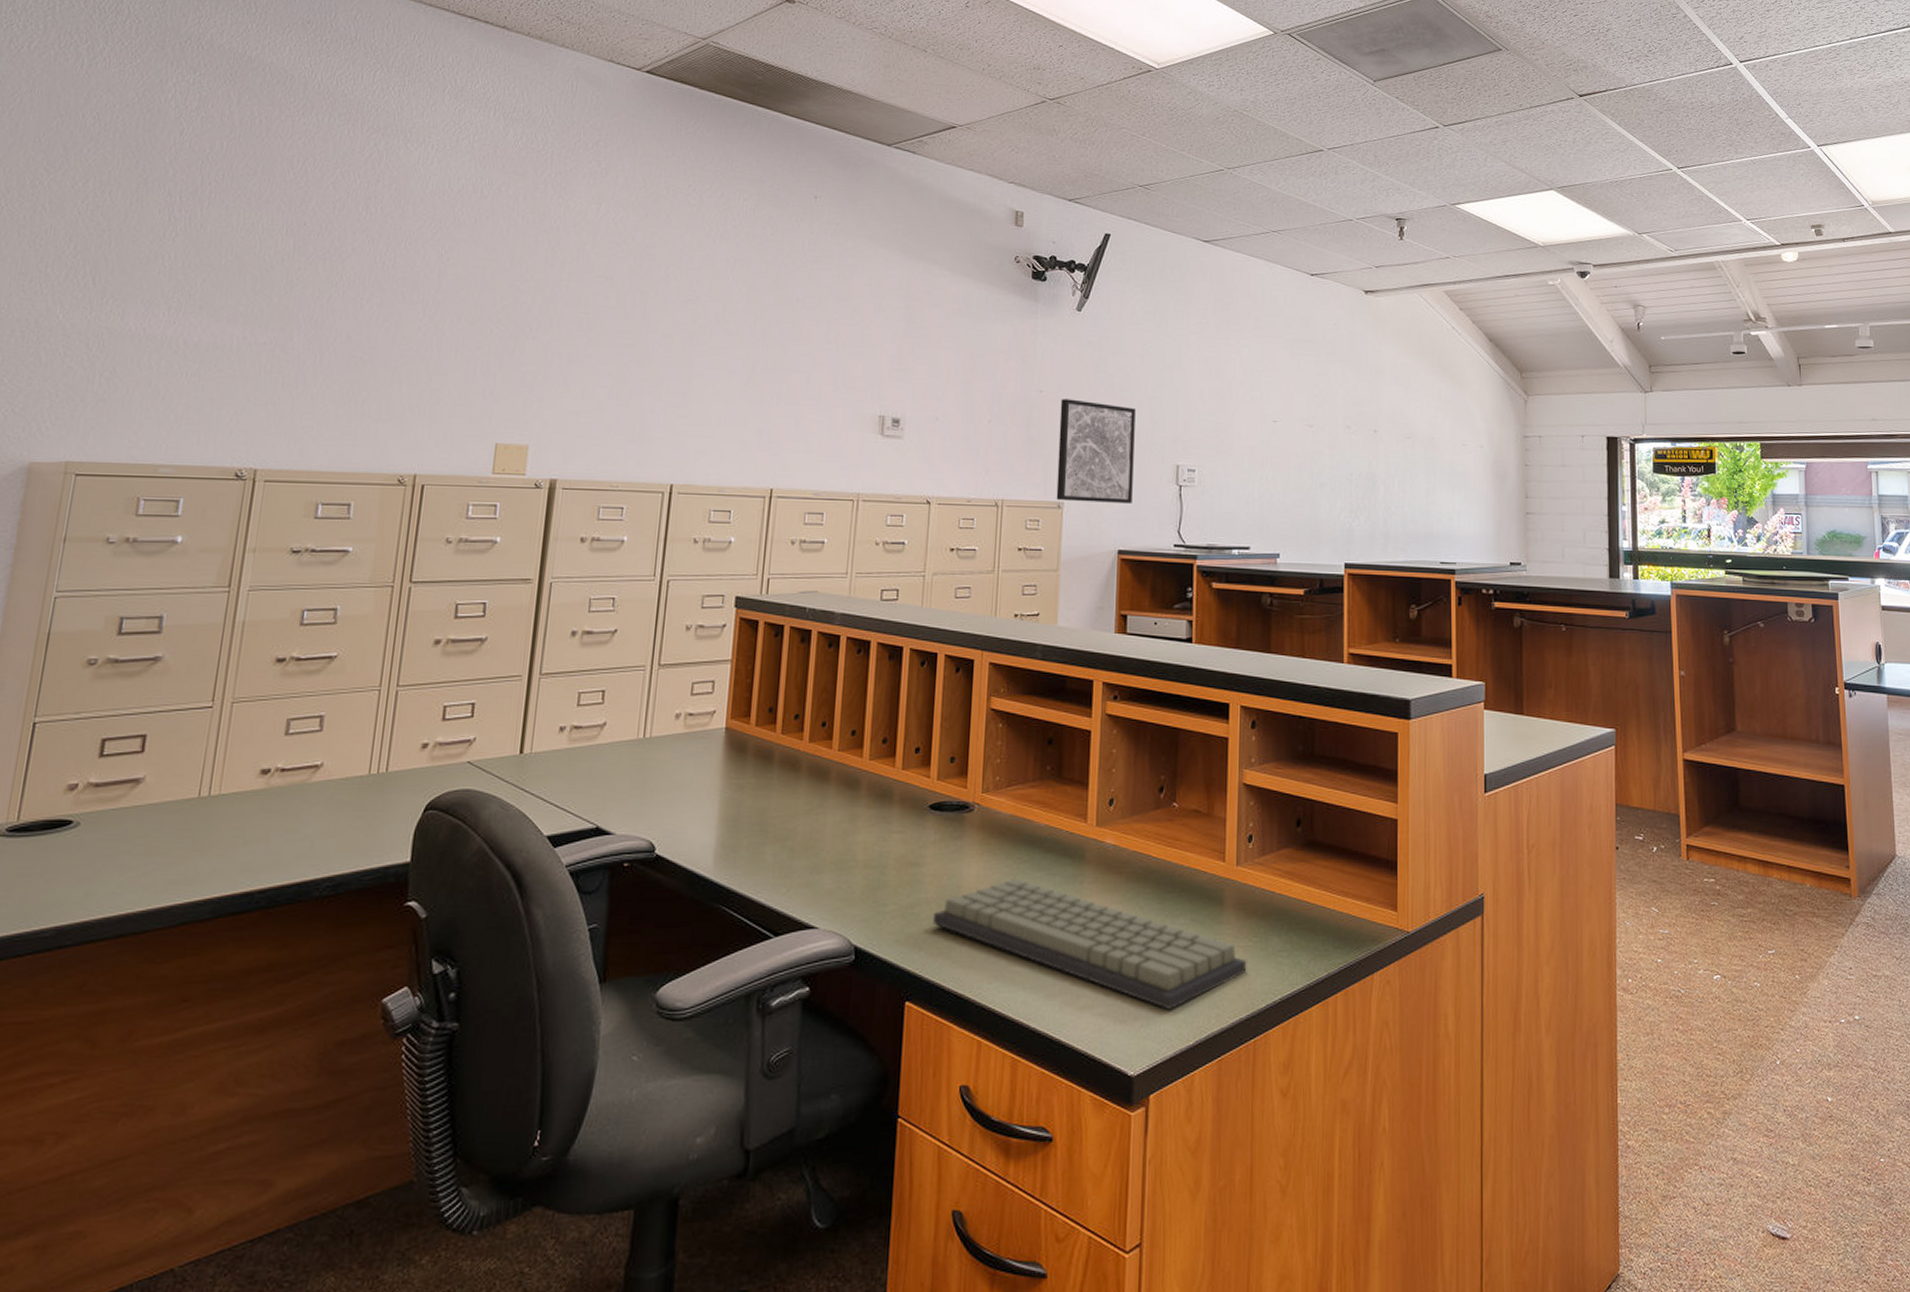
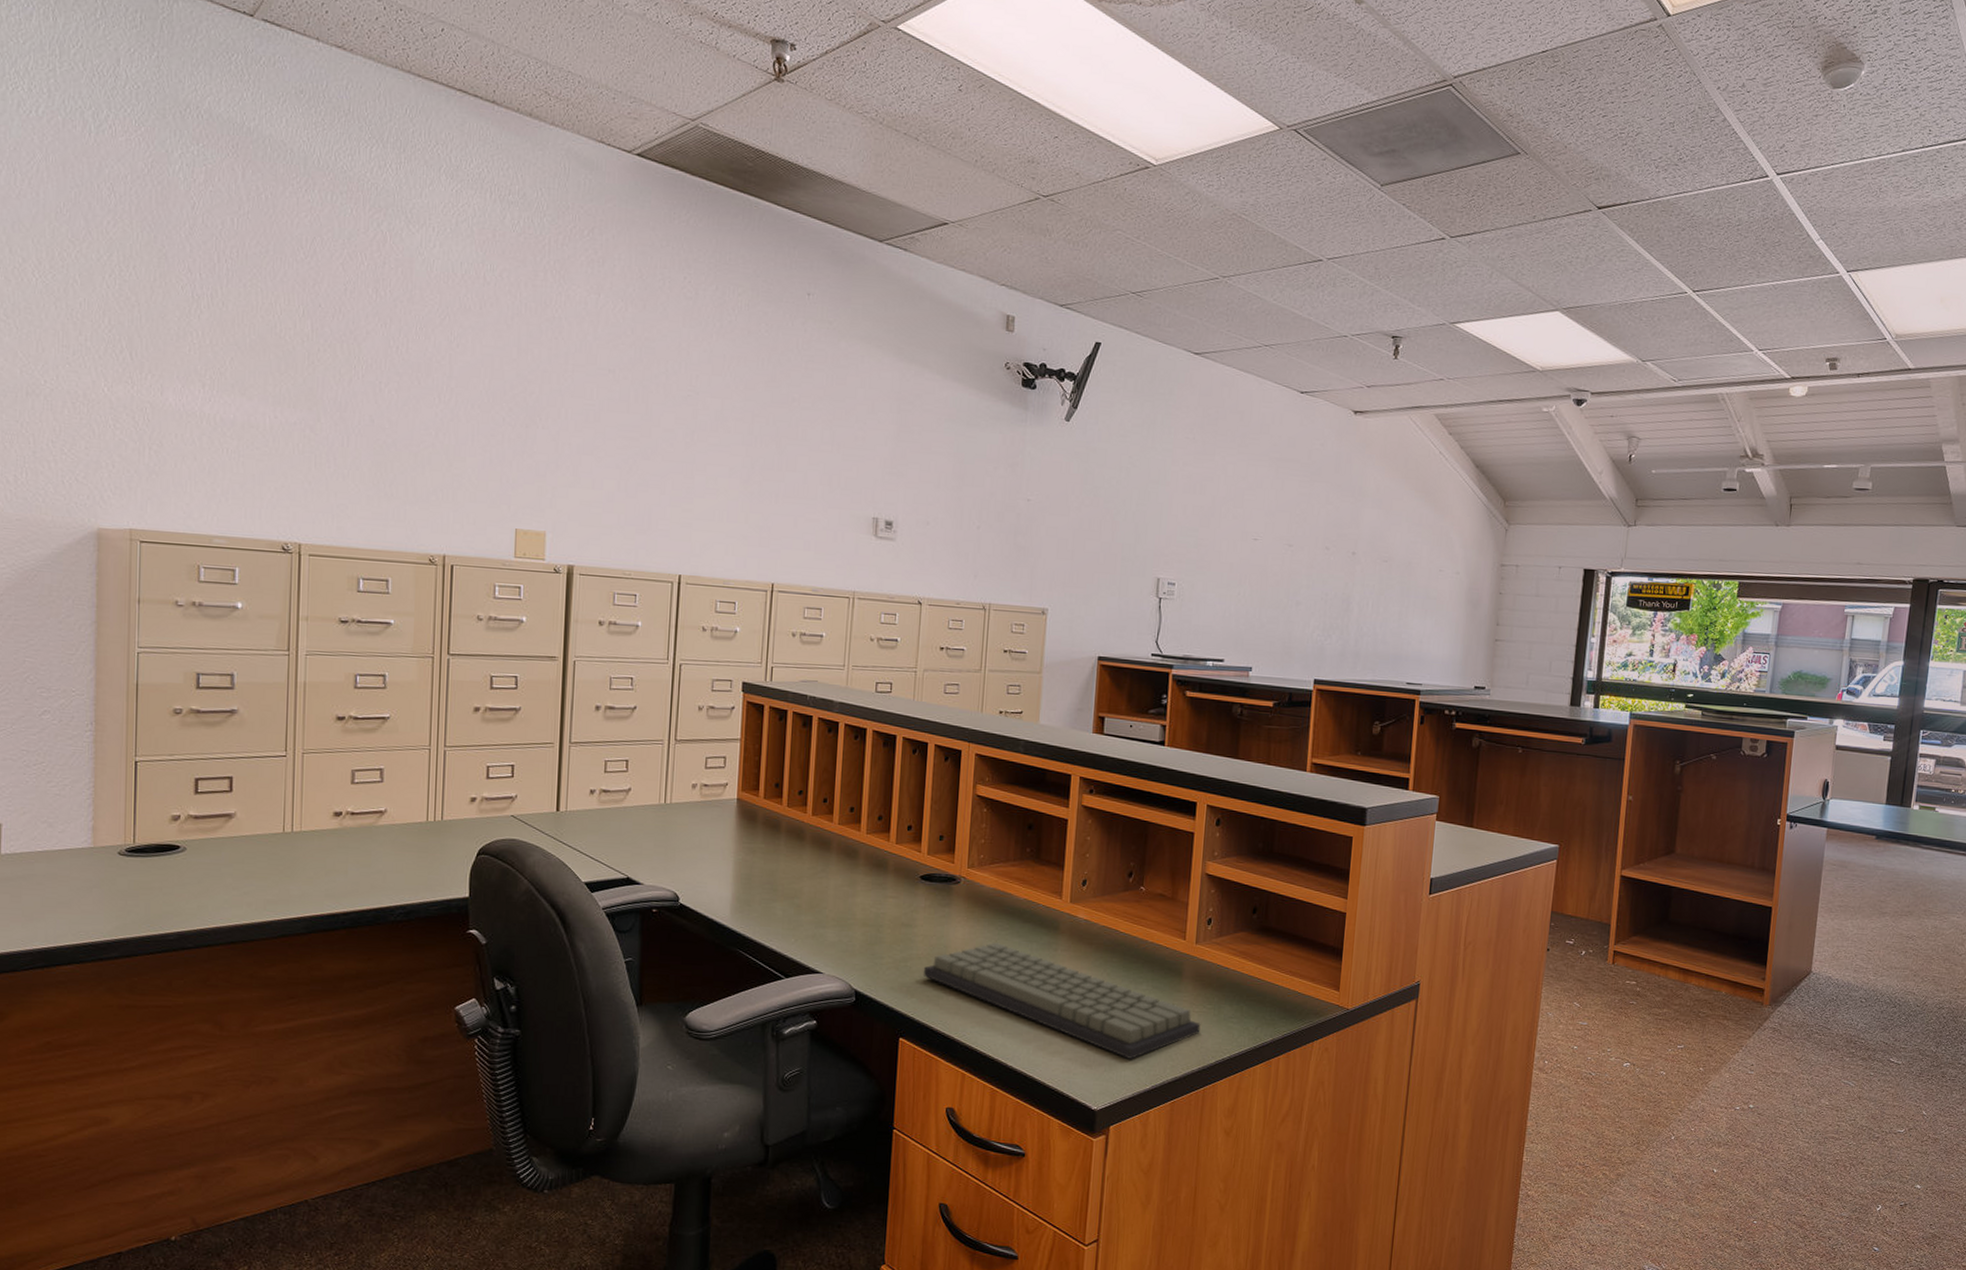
wall art: present [1056,399,1136,503] -> none [1041,508,1120,613]

